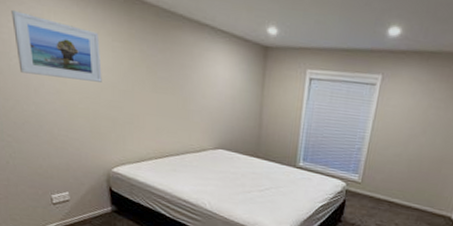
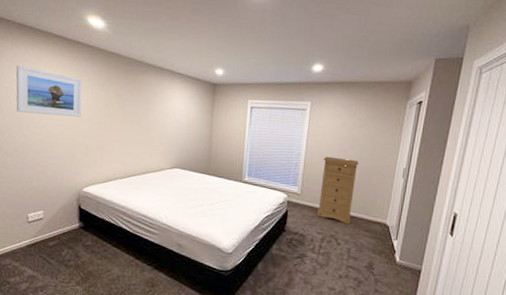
dresser: none [377,141,430,217] -> present [317,156,359,225]

